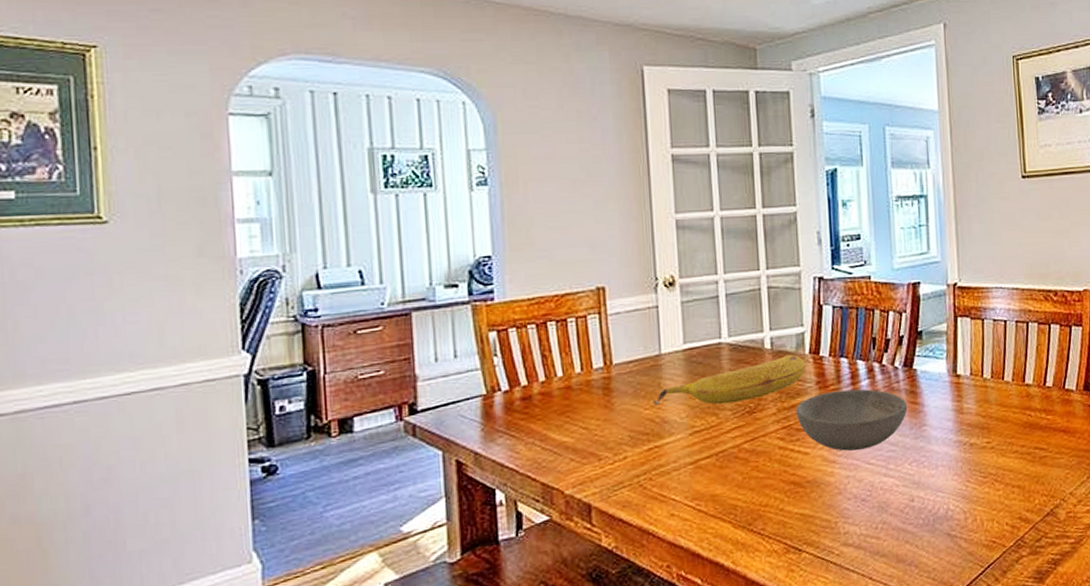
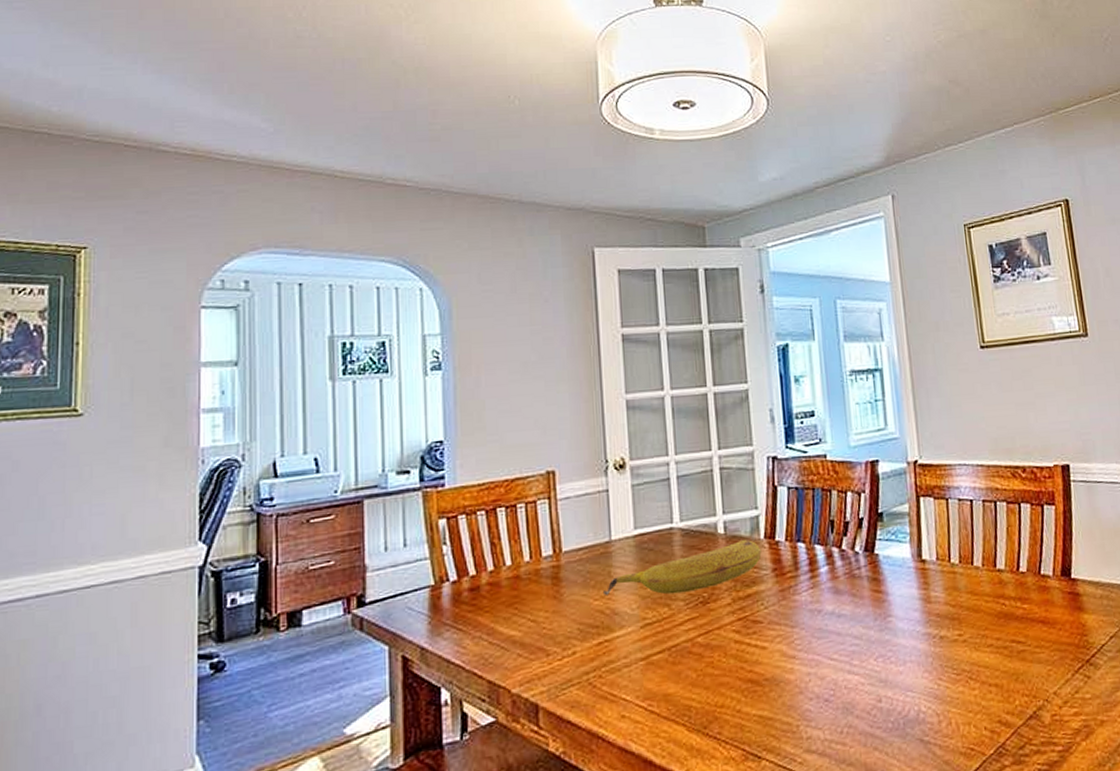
bowl: present [796,389,908,451] -> none [752,576,871,645]

